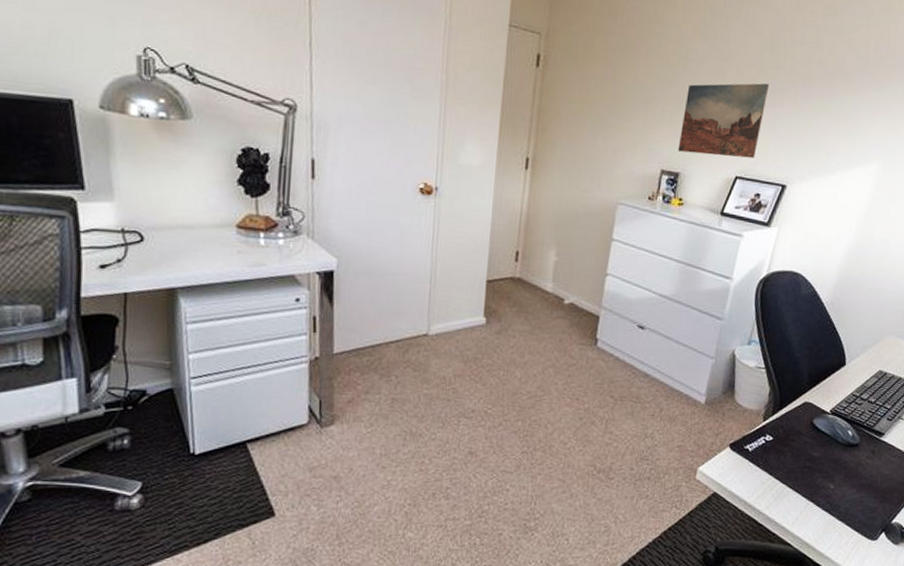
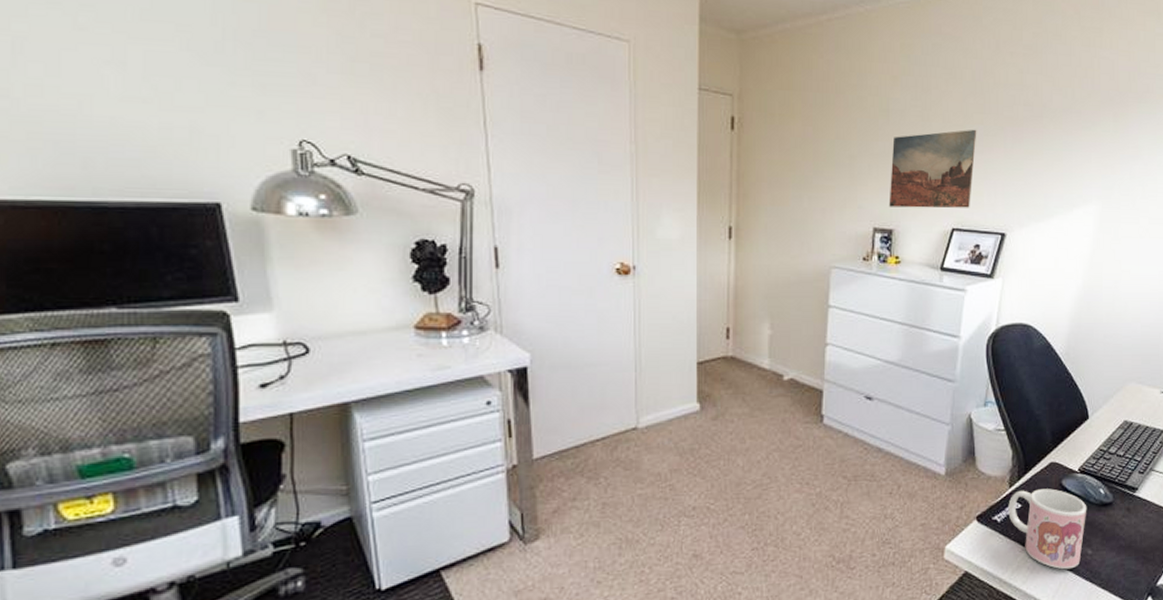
mug: none [760,424,834,500] -> present [1008,488,1087,570]

